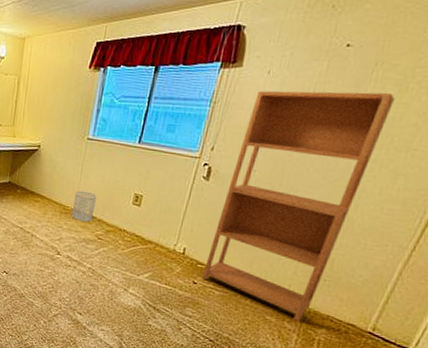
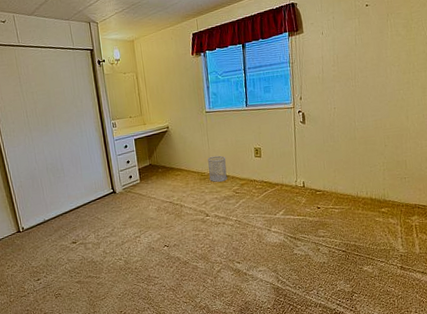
bookcase: present [202,91,395,323] -> none [319,34,407,216]

